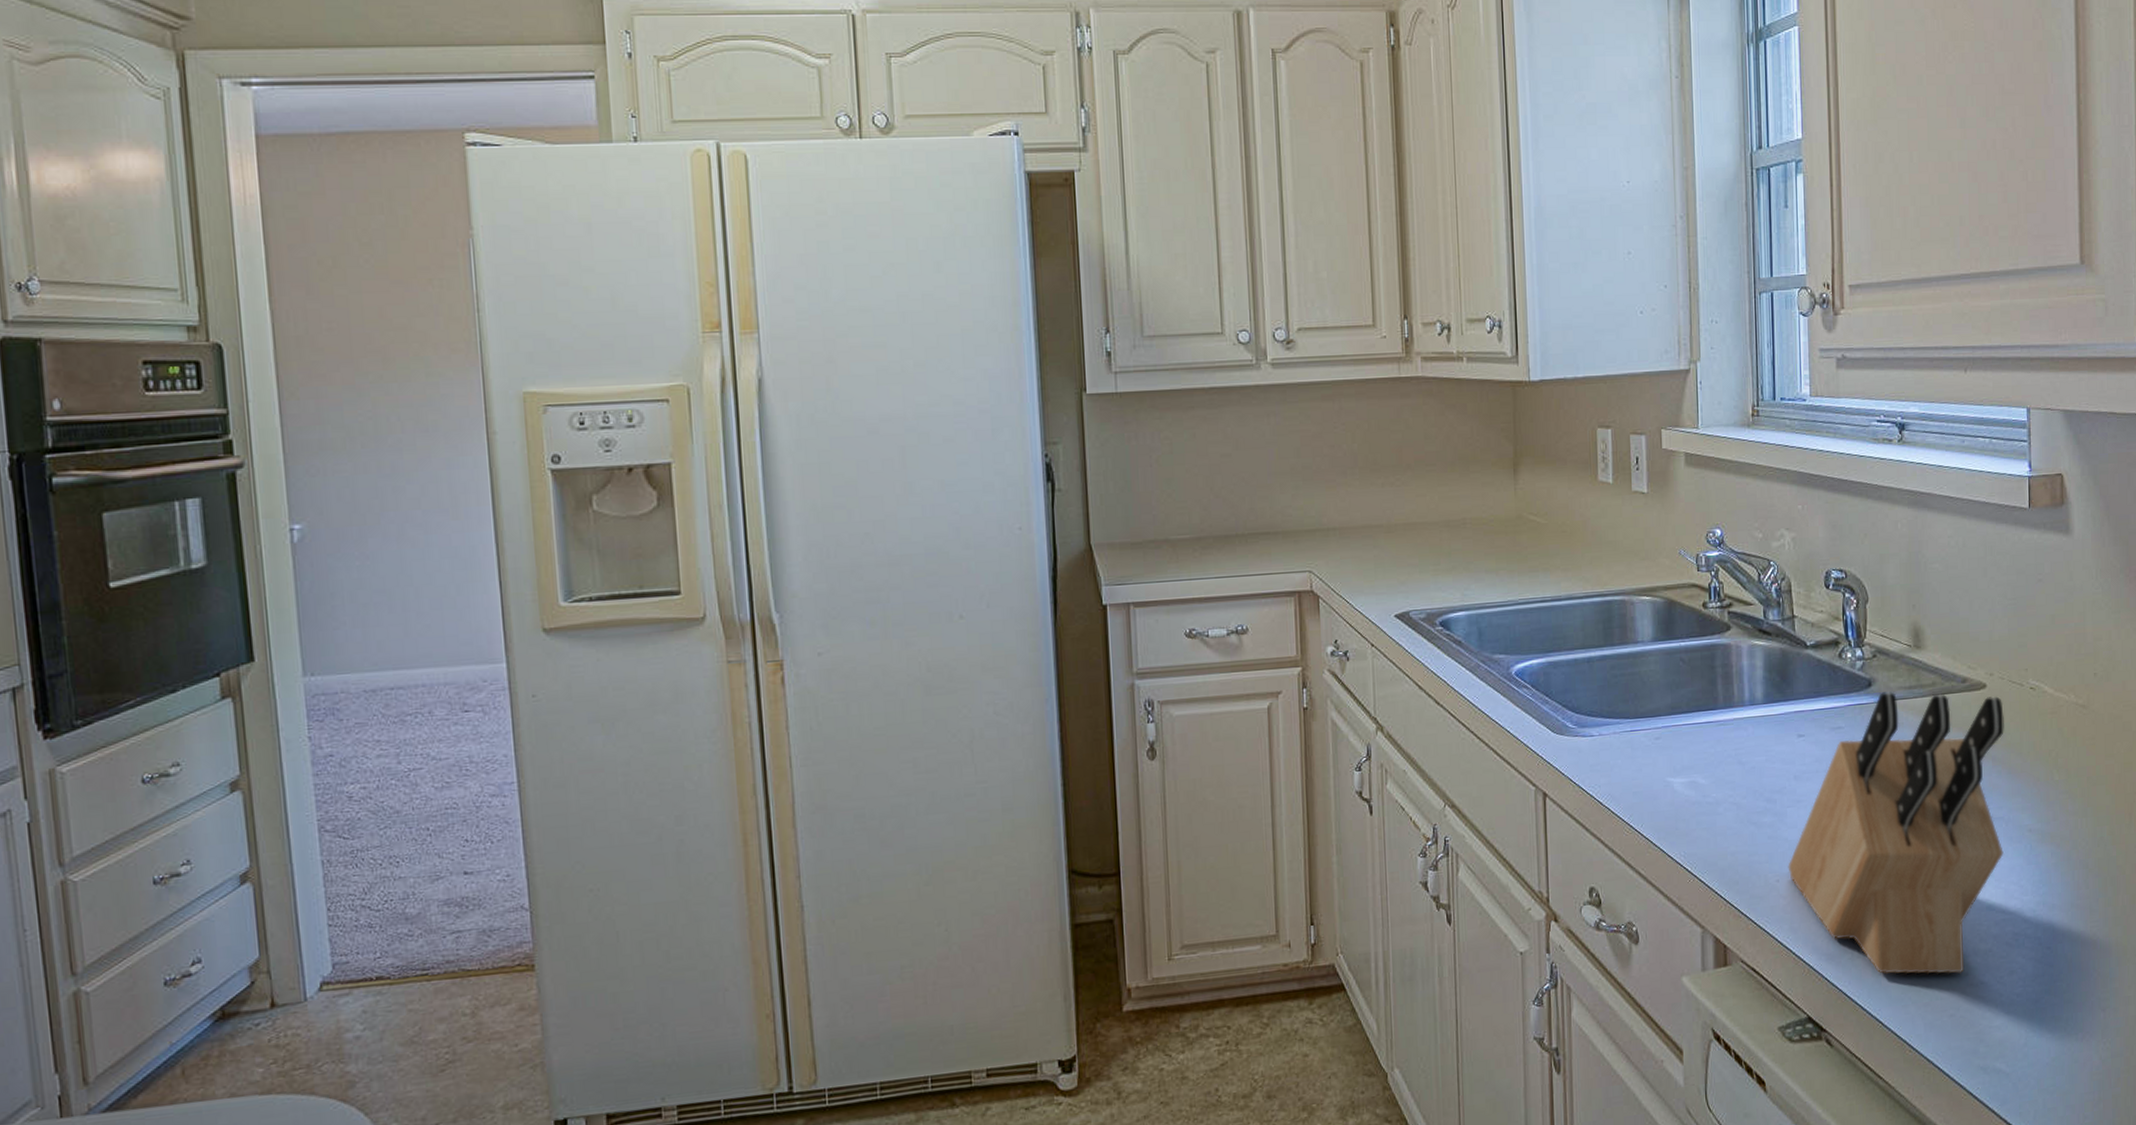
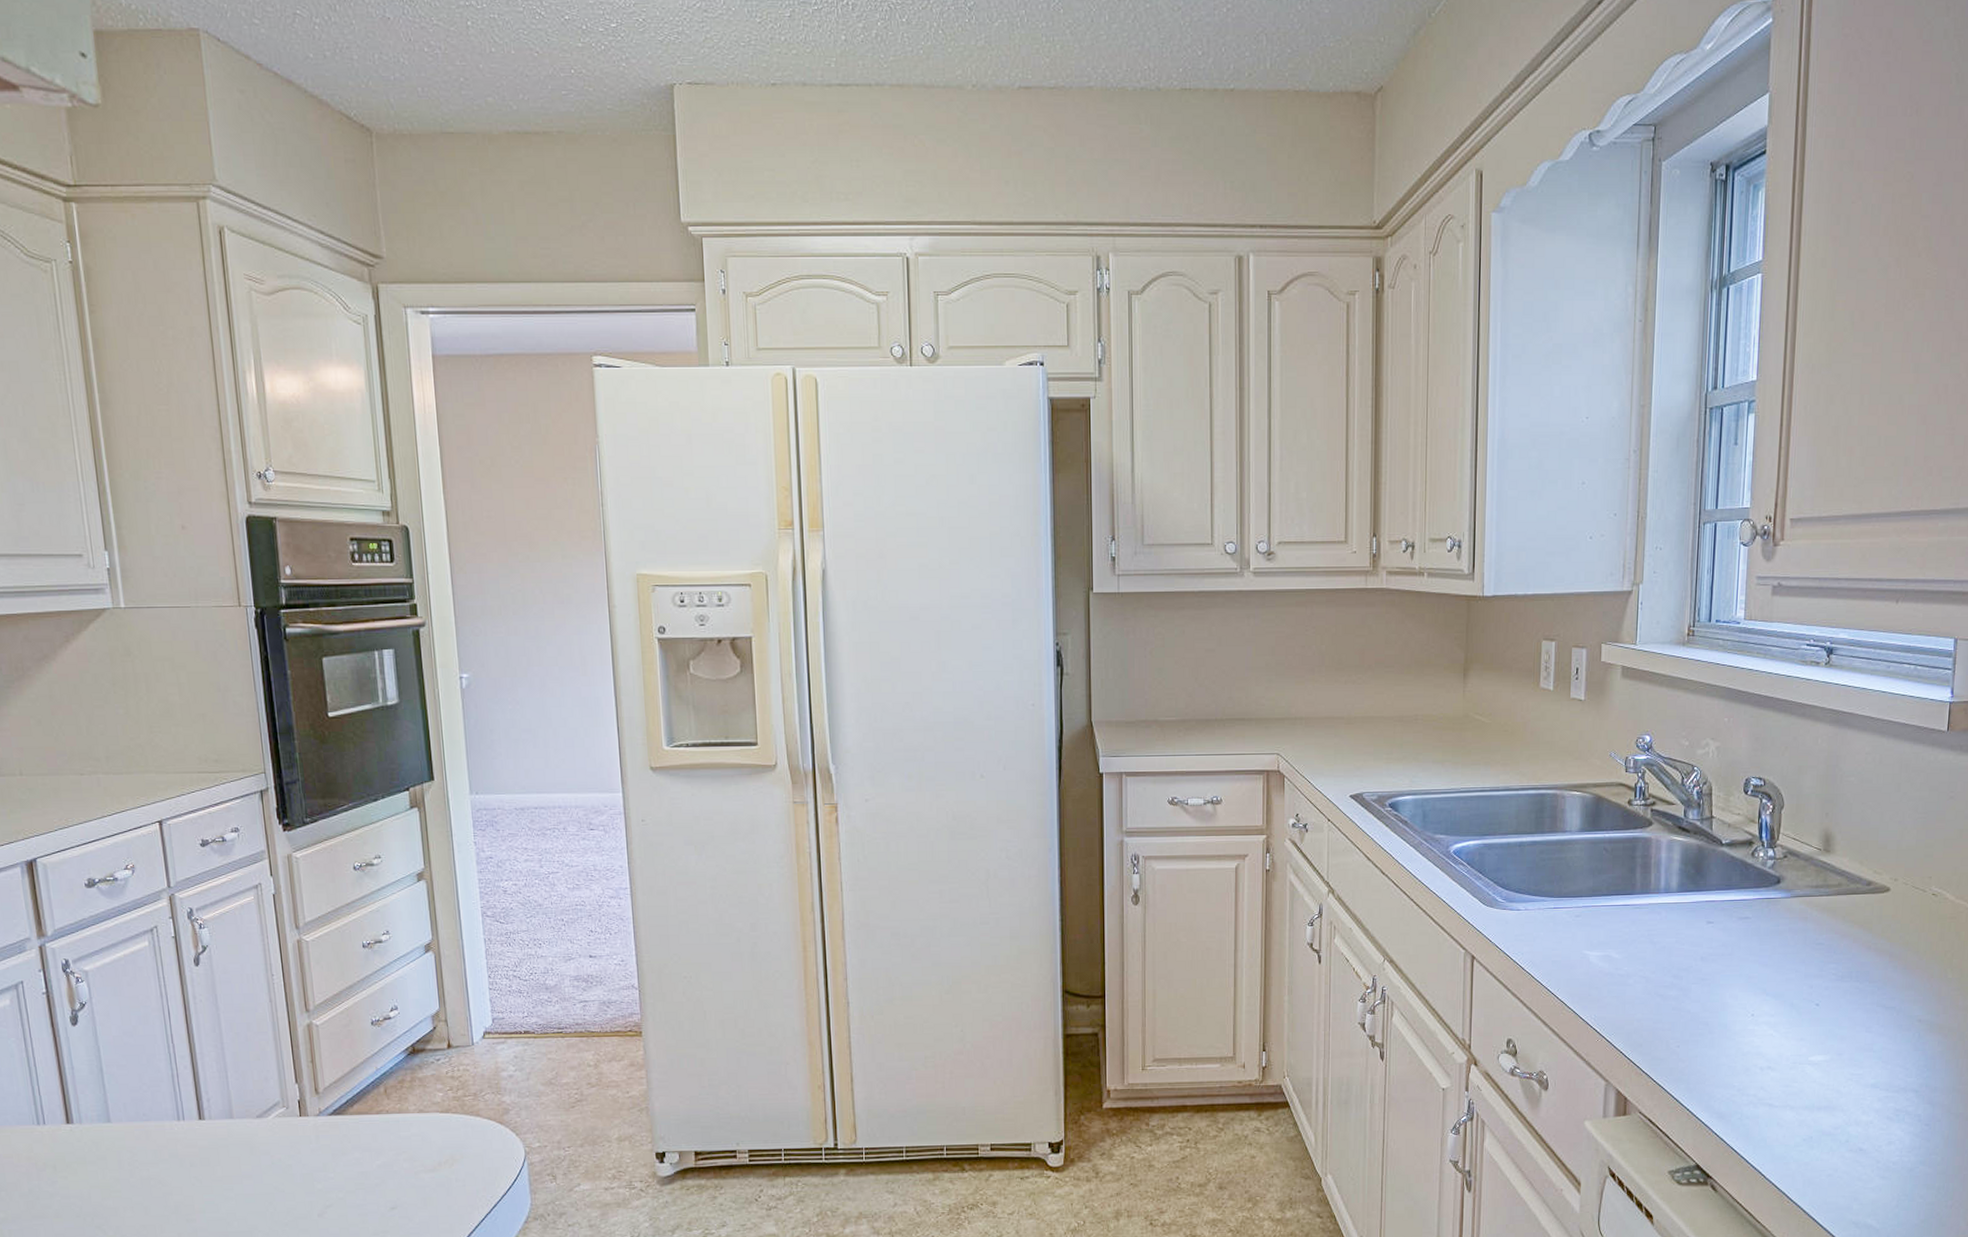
knife block: present [1788,691,2004,975] -> none [1688,889,1905,1141]

